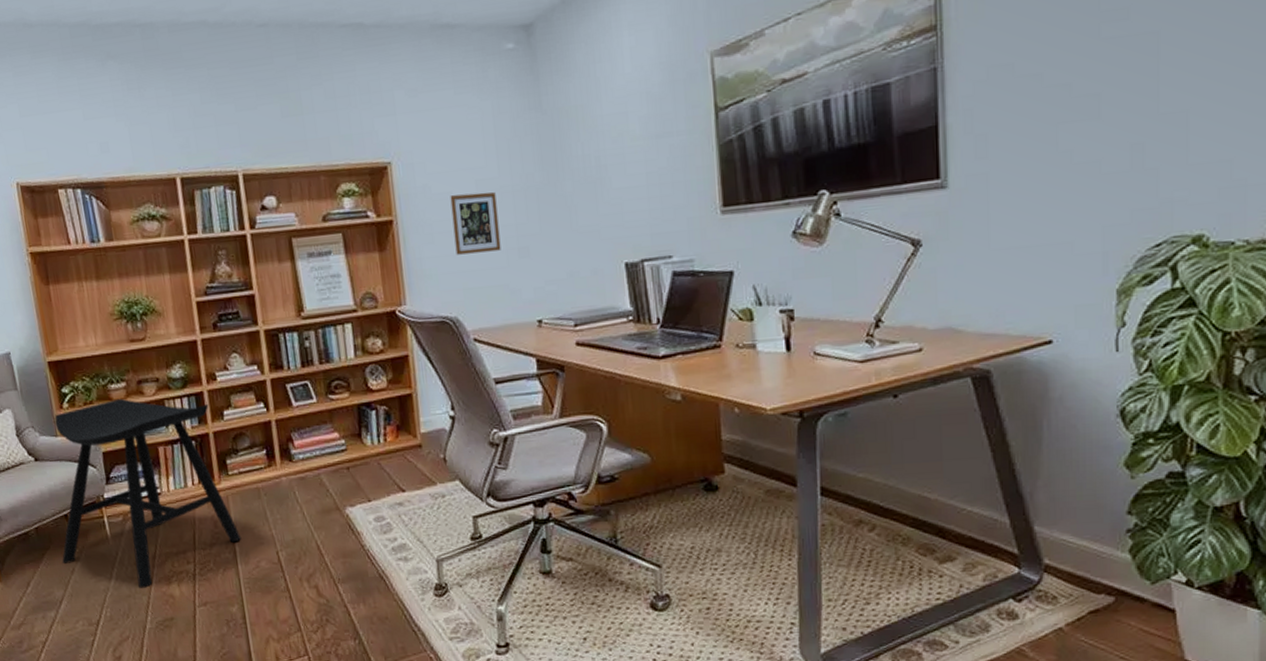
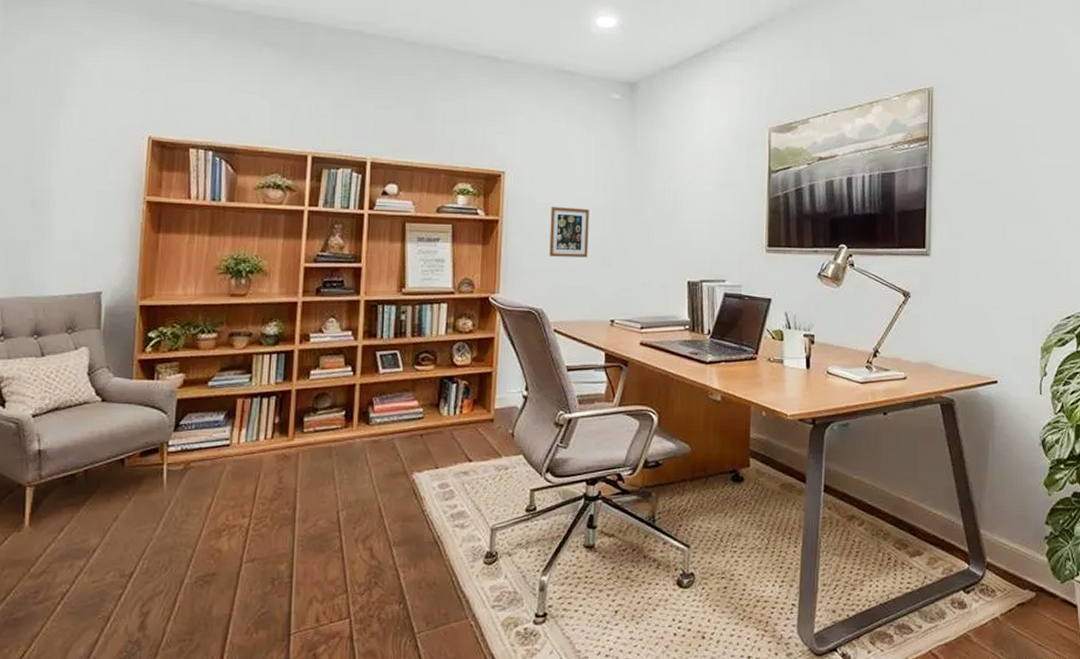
stool: present [54,398,242,588] -> none [106,348,305,540]

